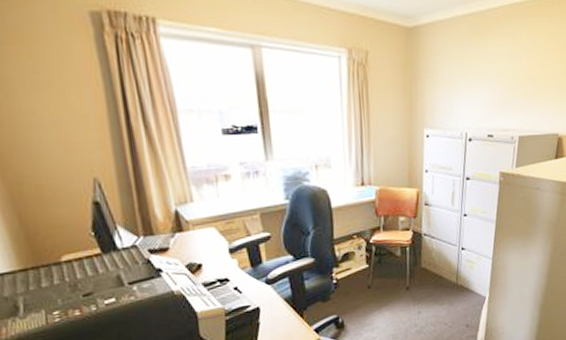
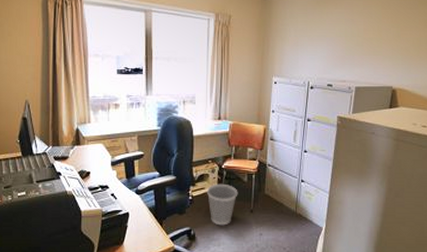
wastebasket: none [354,261,391,309] -> present [207,183,238,226]

